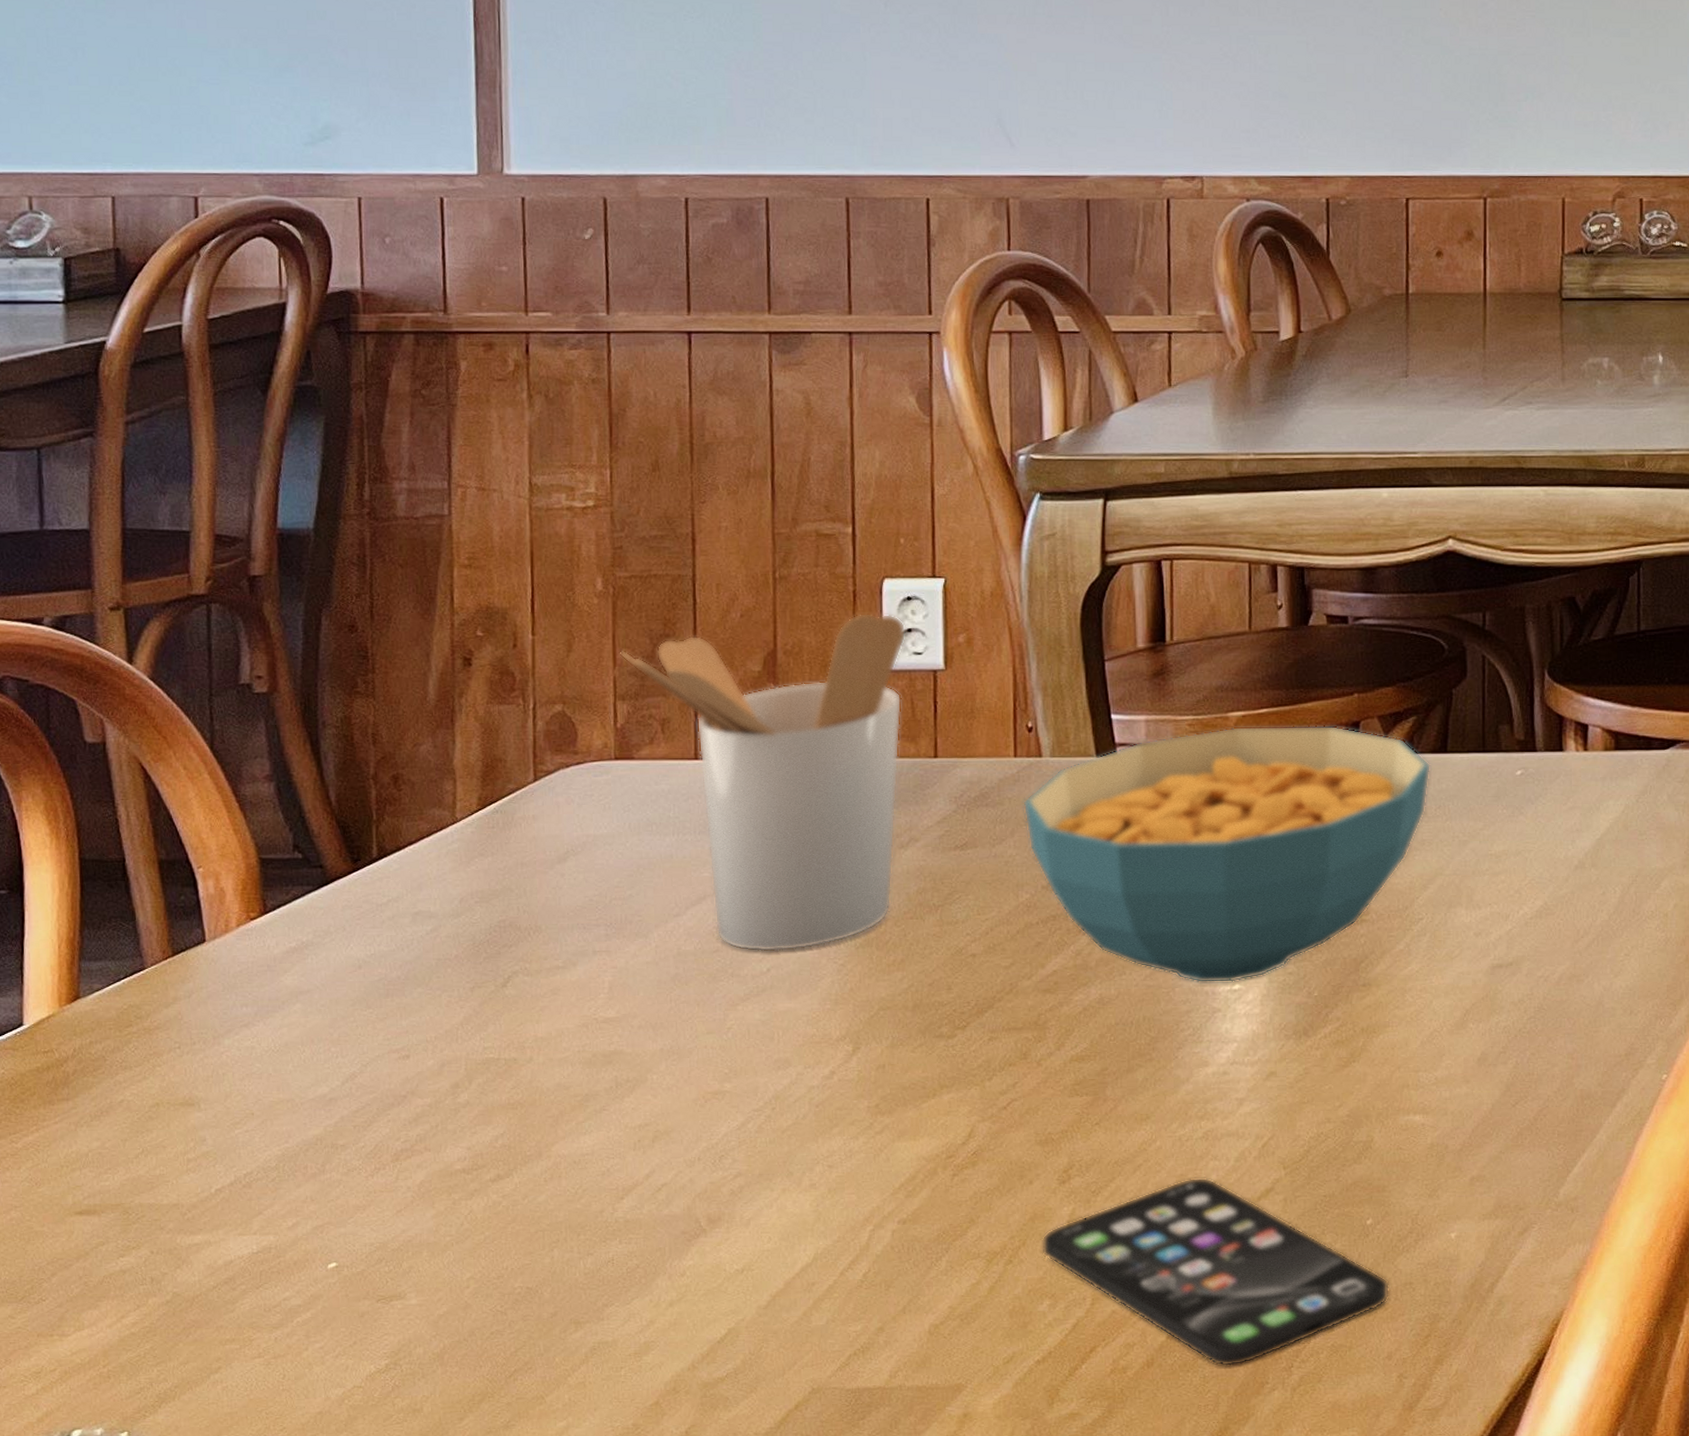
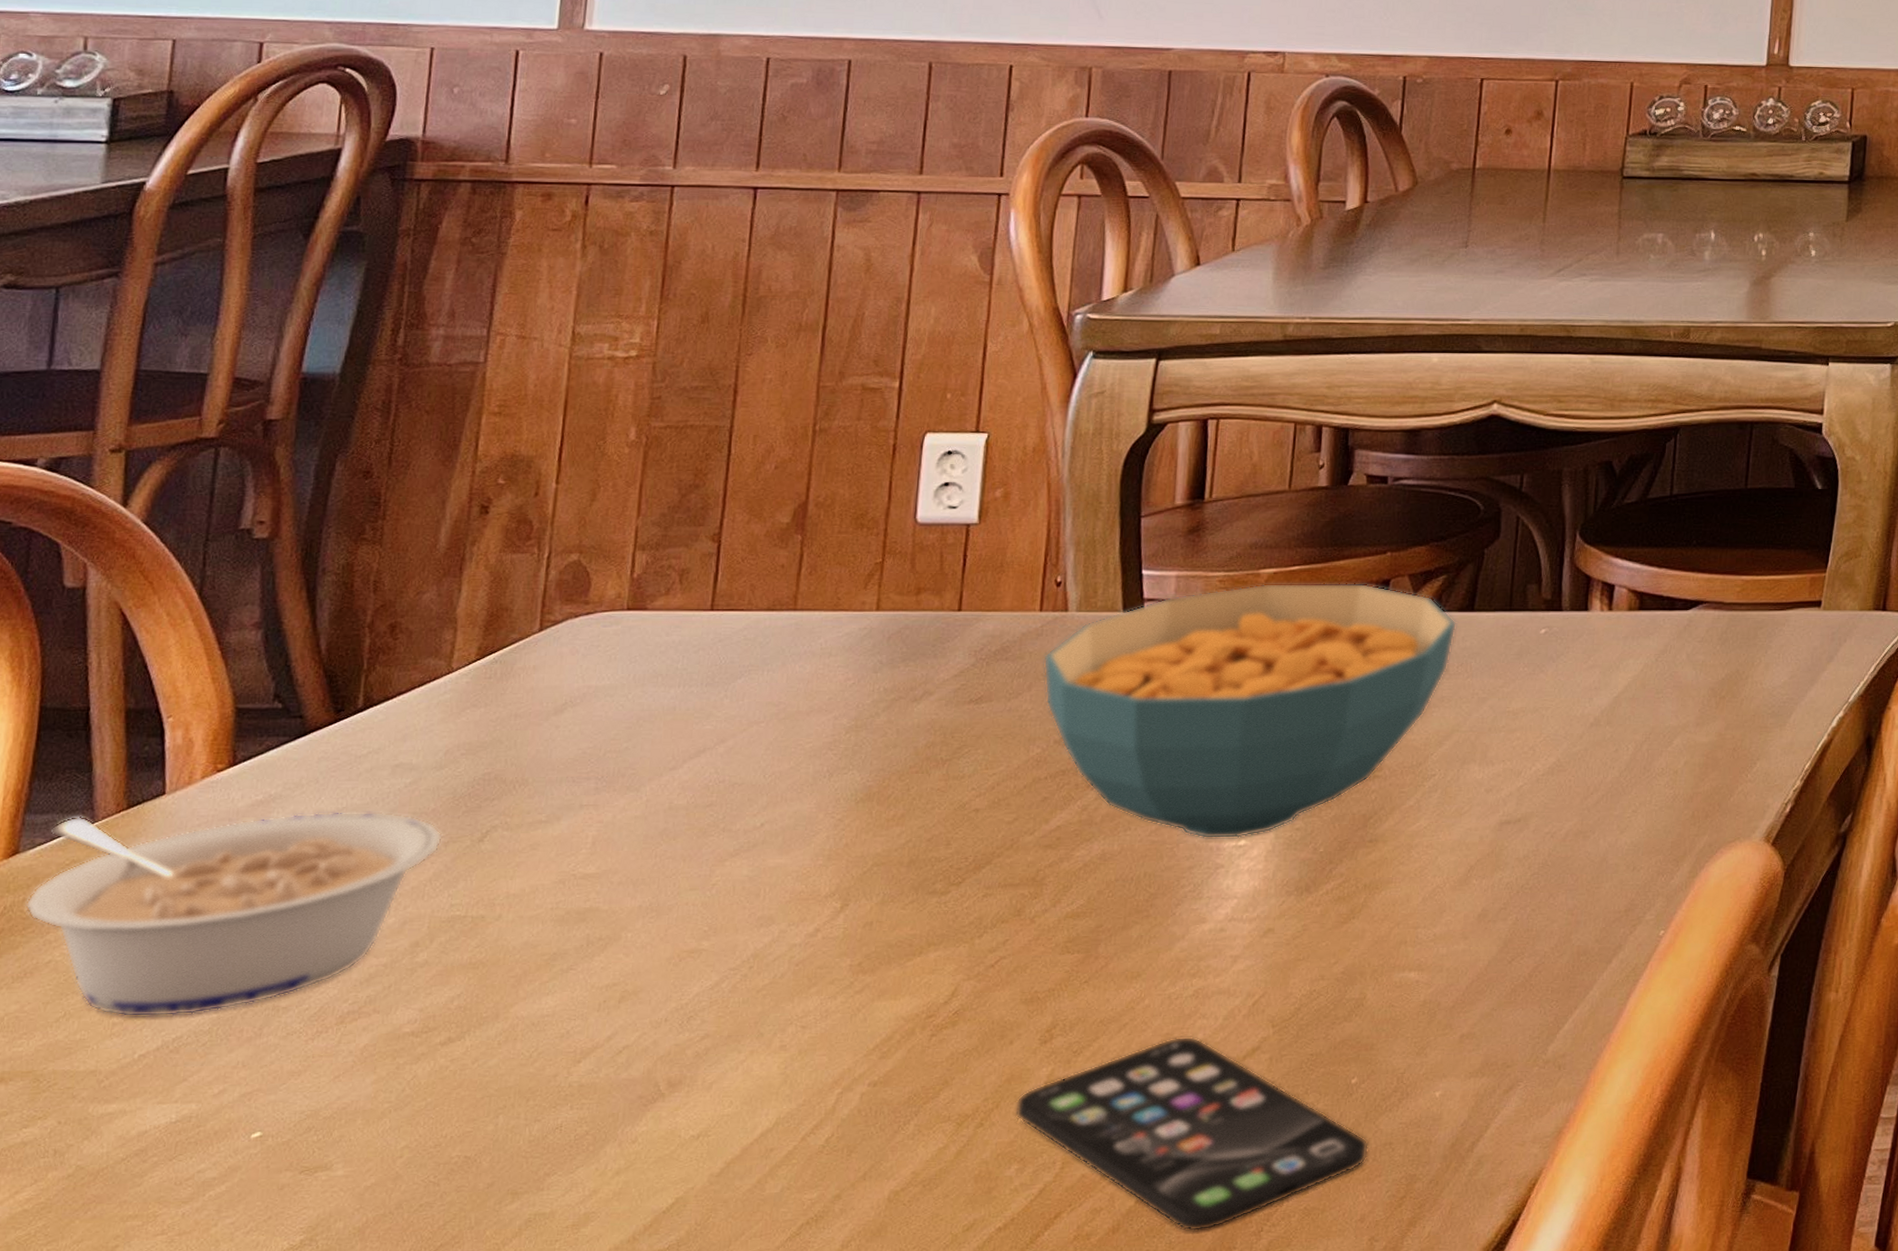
legume: none [92,958,468,1154] -> present [25,811,443,1018]
utensil holder: present [620,612,906,952] -> none [645,466,943,806]

